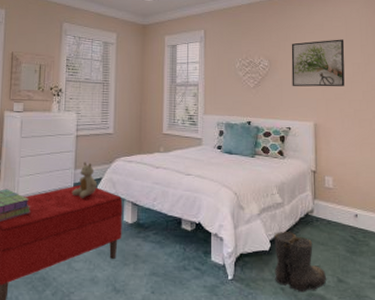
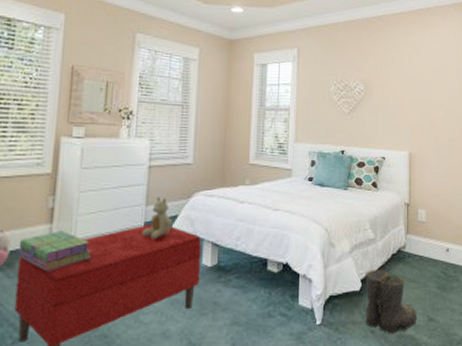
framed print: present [291,39,345,87] -> none [387,64,441,115]

